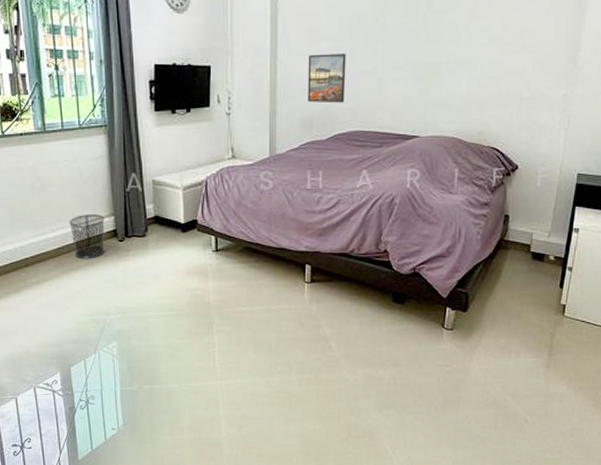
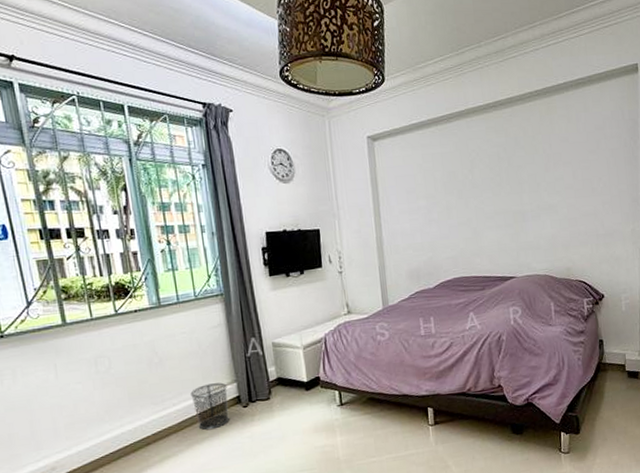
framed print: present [308,53,346,103] -> none [409,208,446,255]

